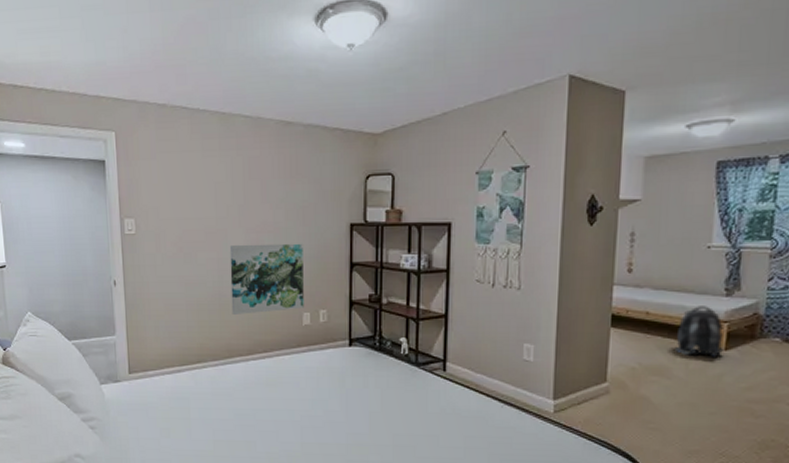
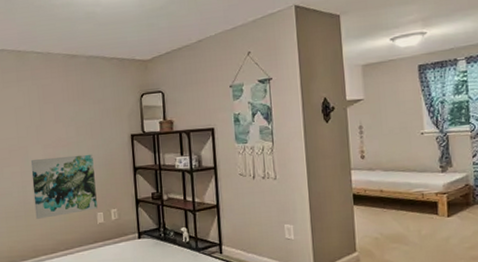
backpack: present [675,306,725,356] -> none [407,181,448,224]

